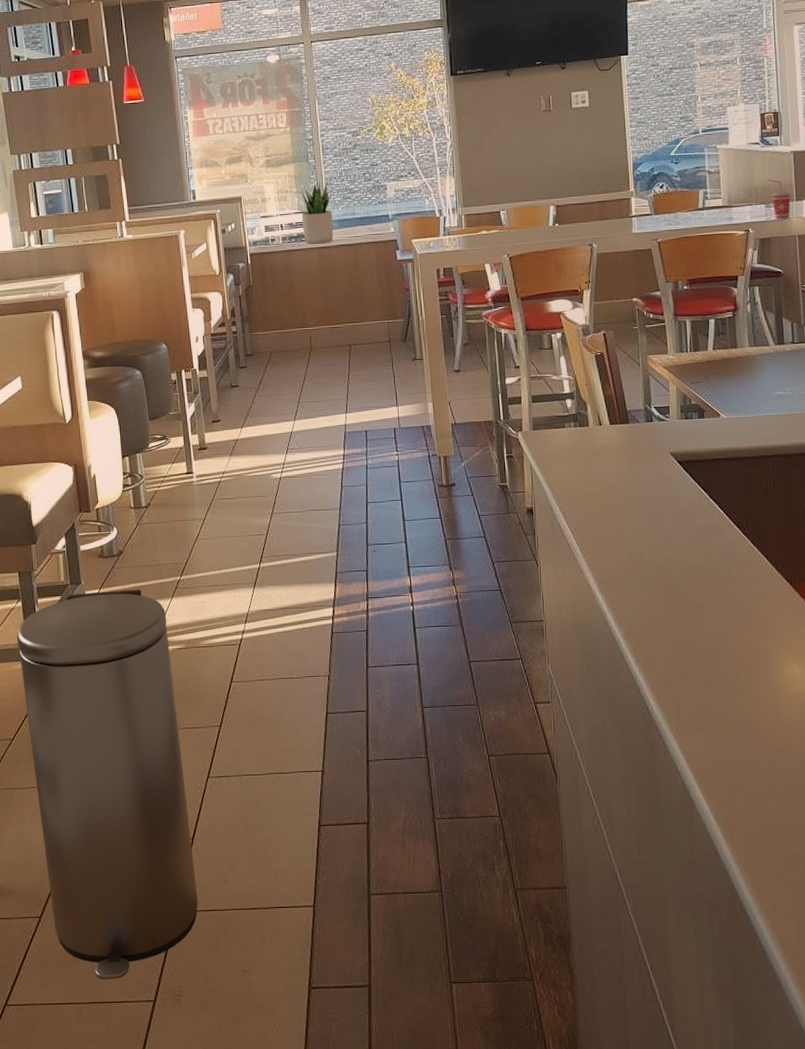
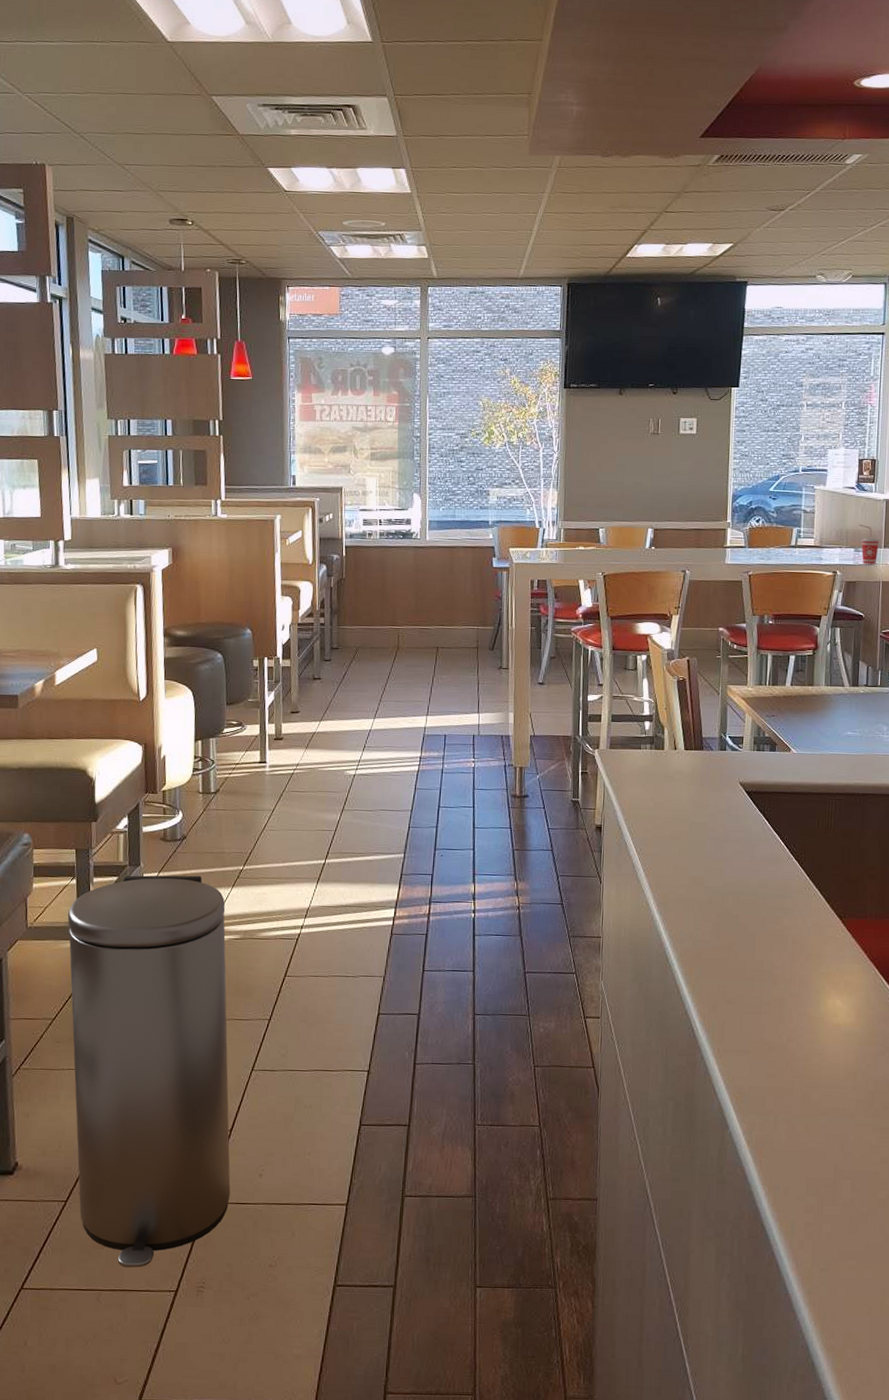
planter: present [301,181,334,244] -> none [401,480,434,543]

